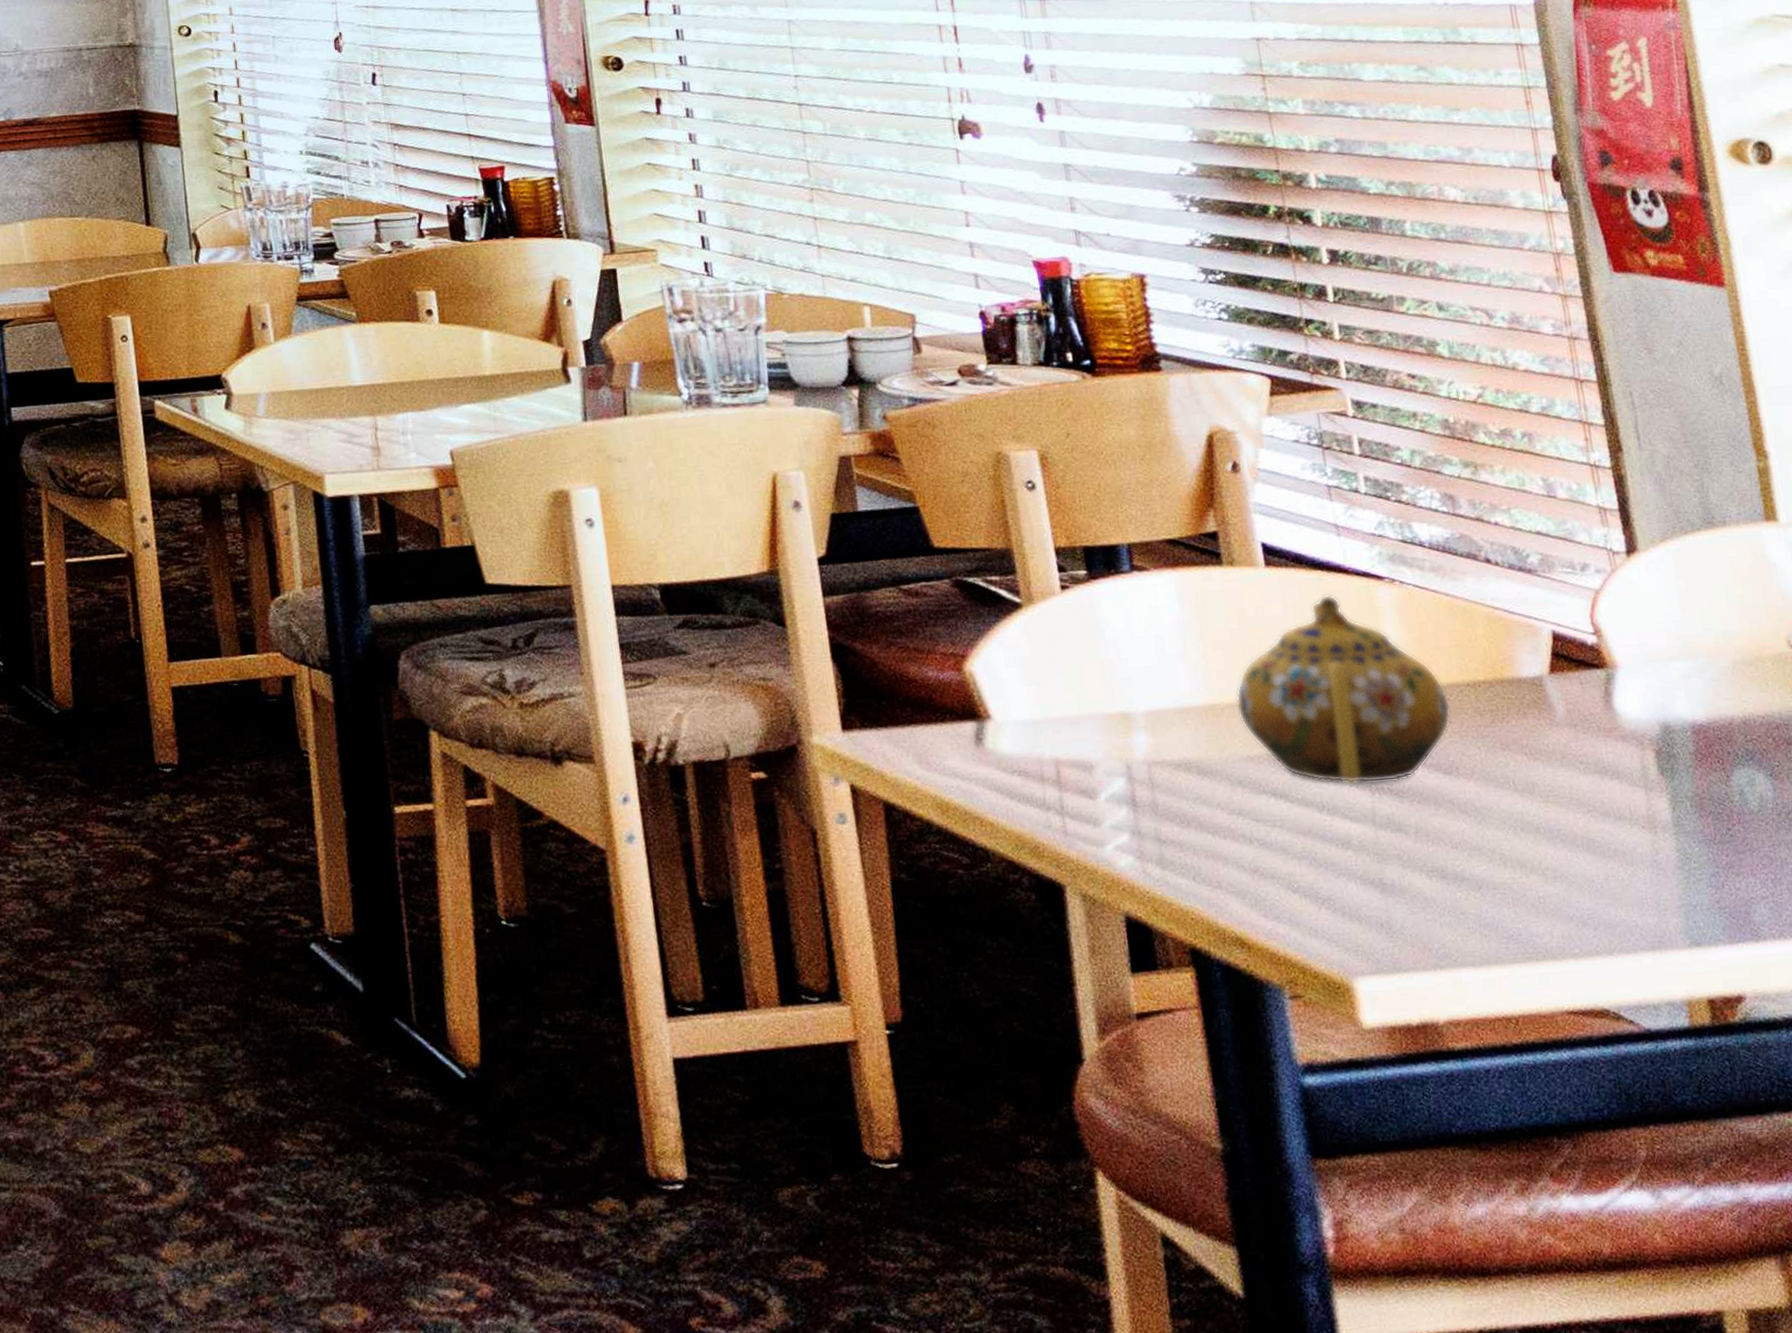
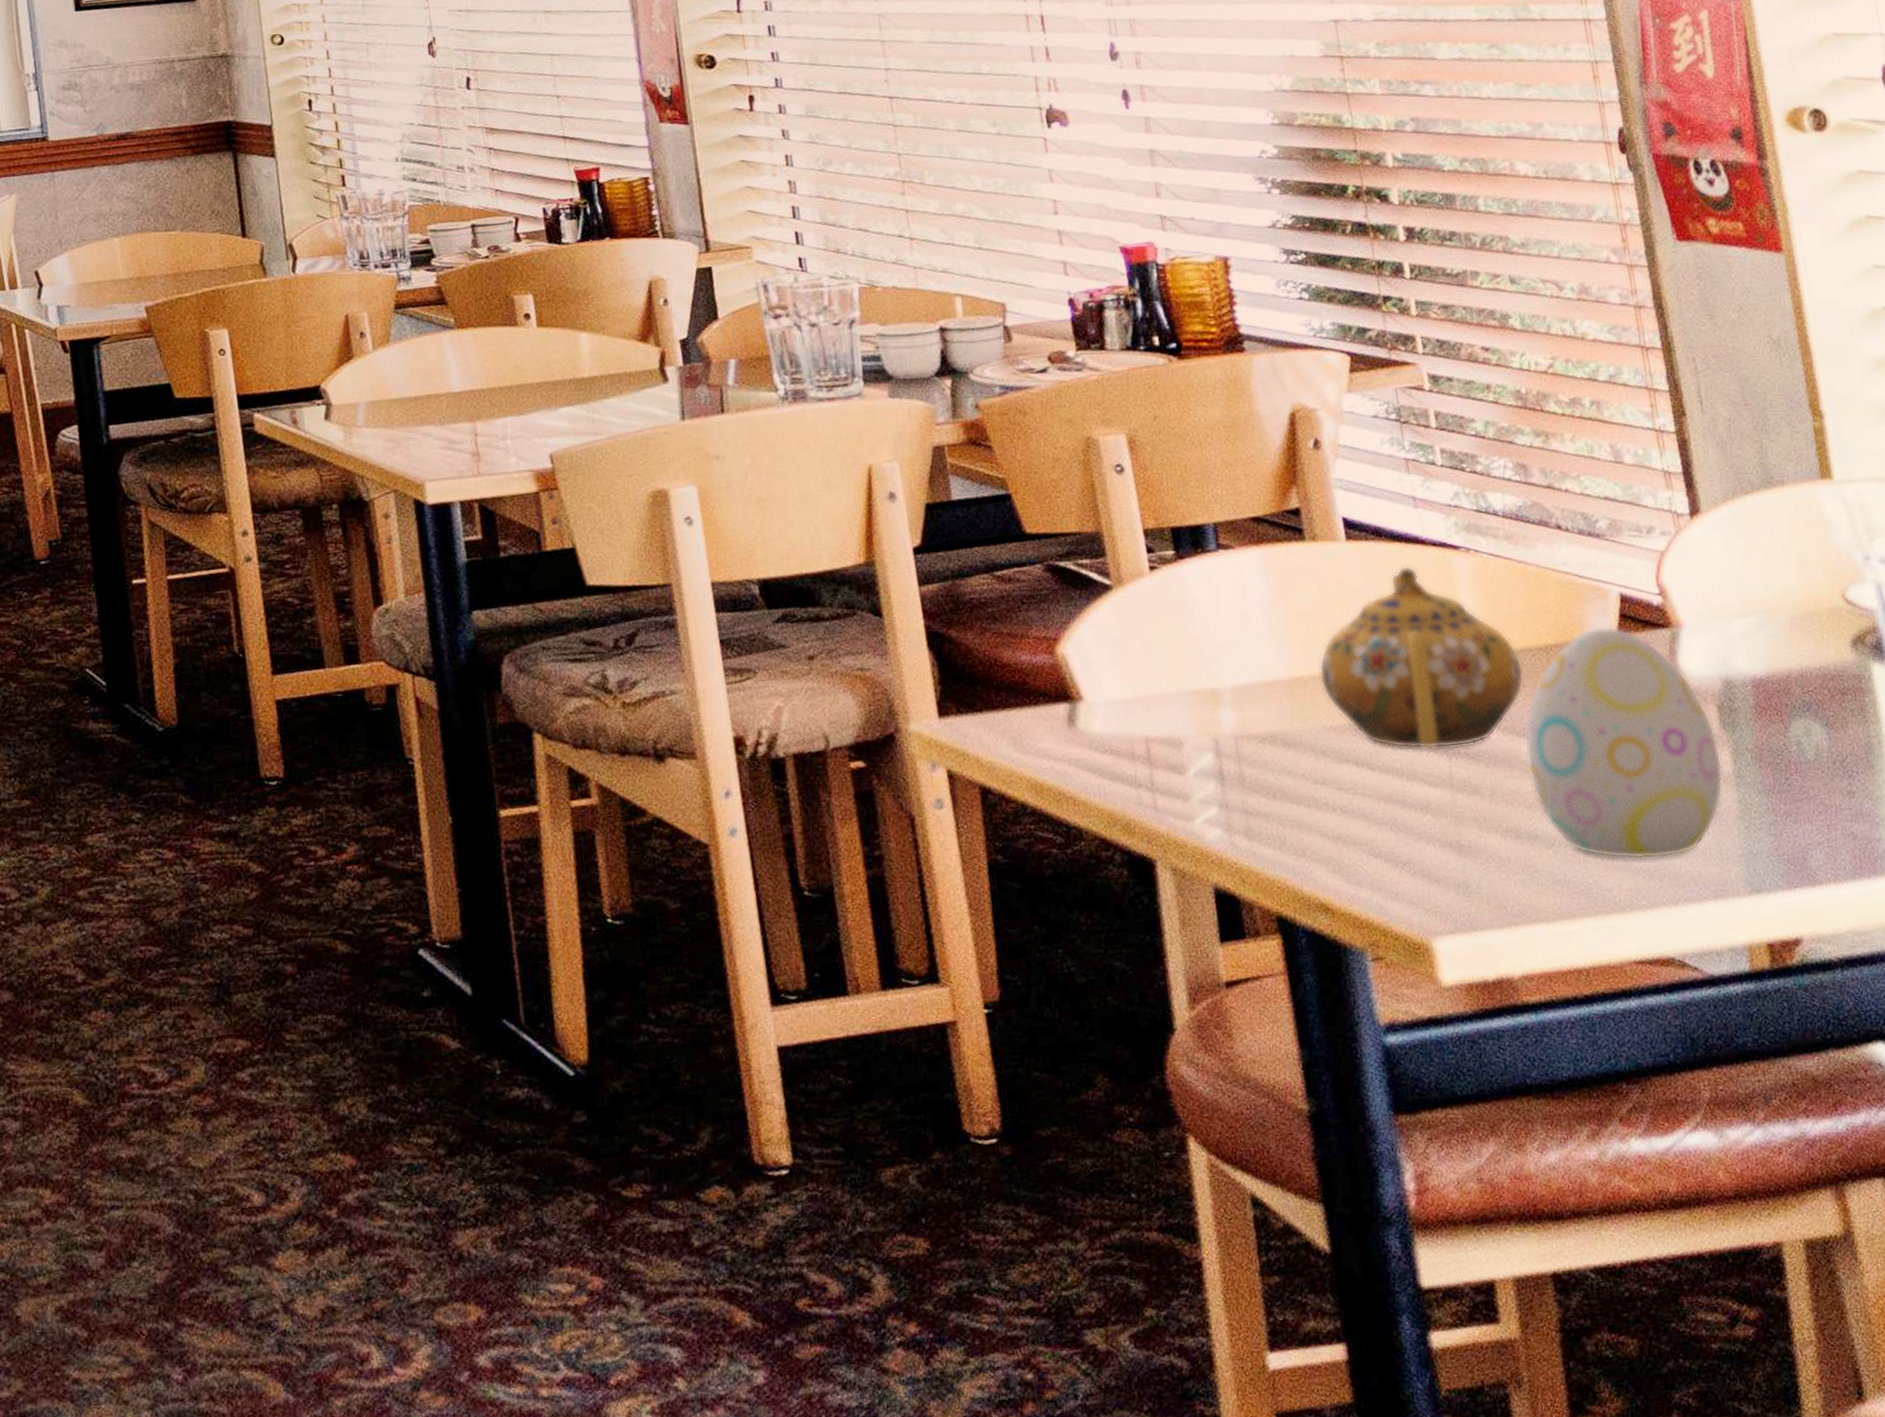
decorative egg: none [1451,664,1661,907] -> present [1524,626,1723,860]

